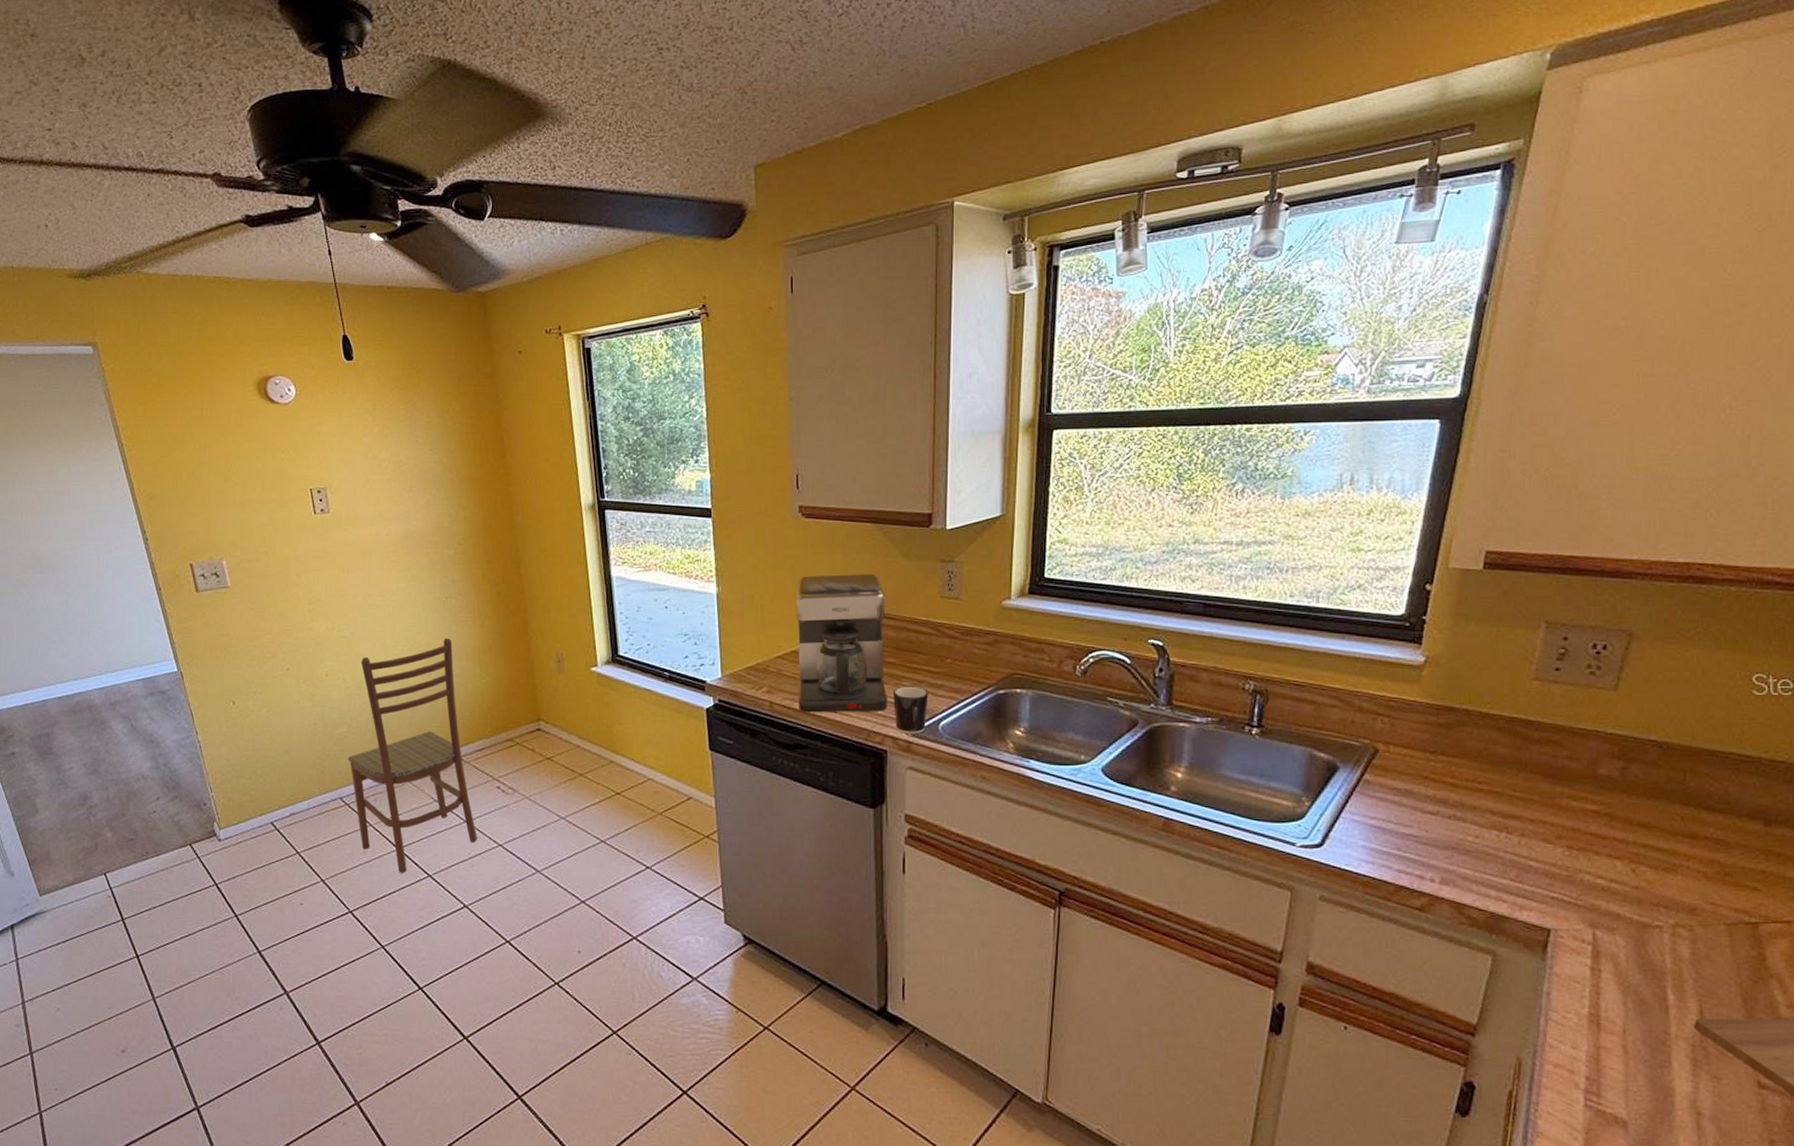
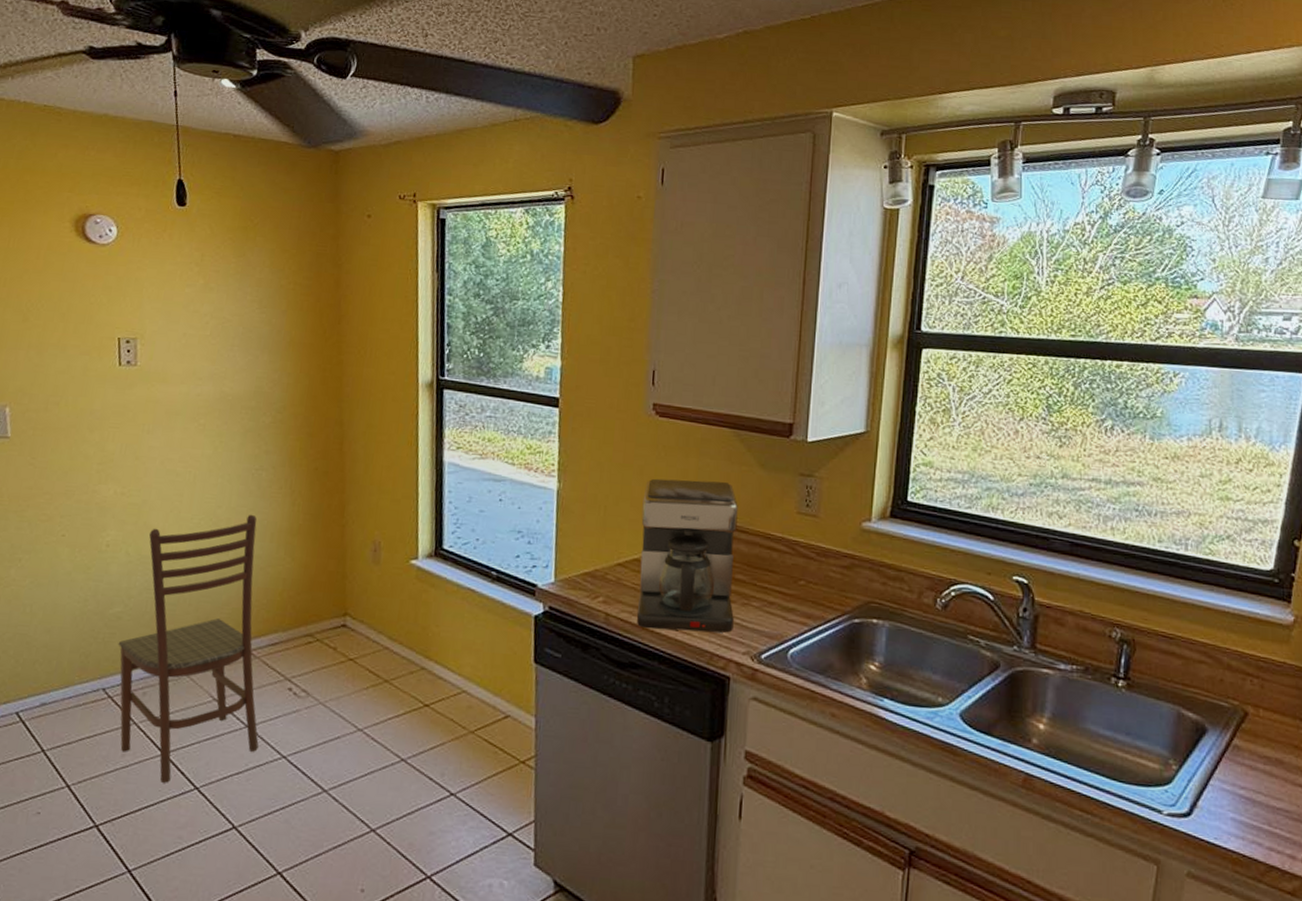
mug: present [894,686,929,735] -> none [740,606,779,662]

